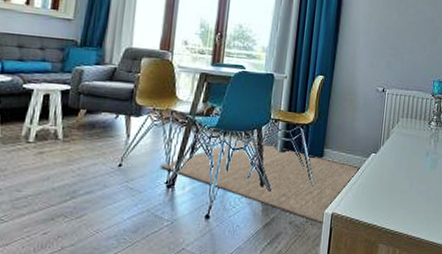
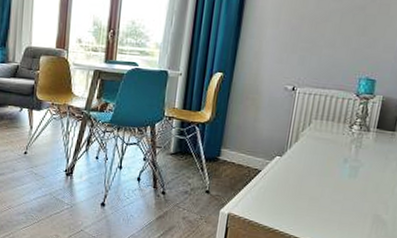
rug: present [159,139,359,224] -> none [59,135,260,223]

